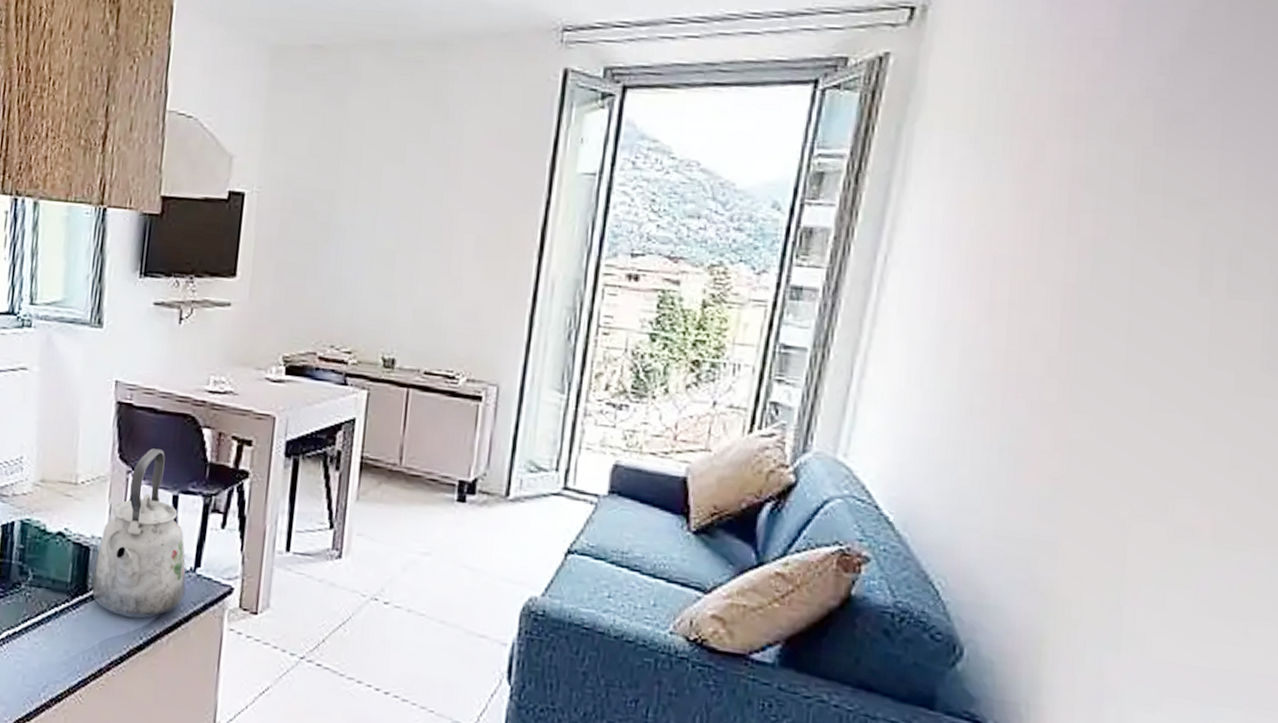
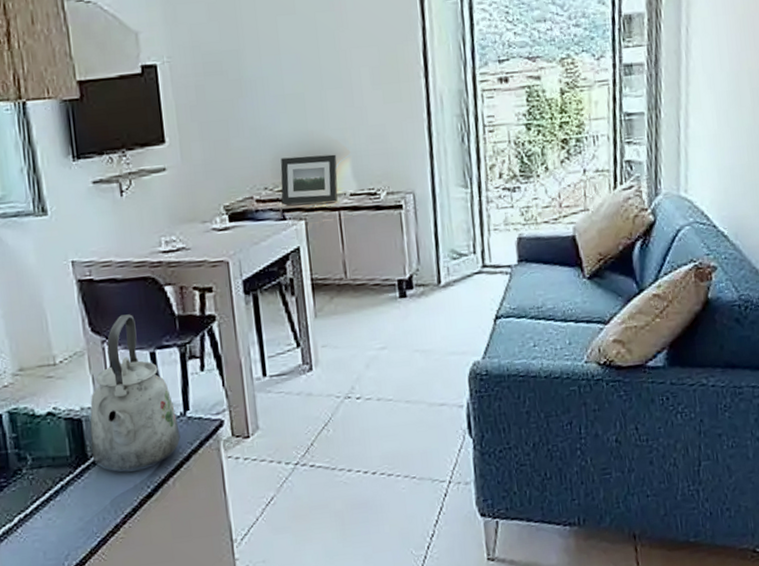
picture frame: none [346,317,418,377] -> present [280,154,338,205]

